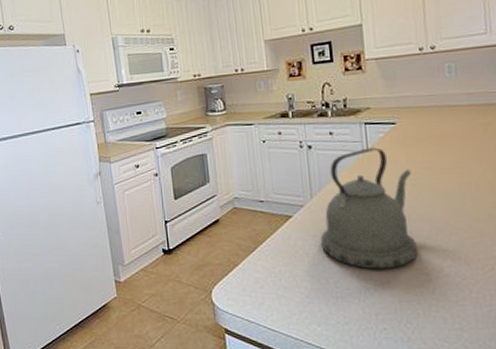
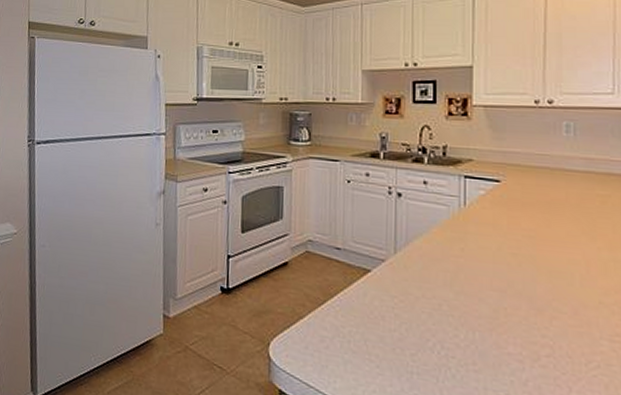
kettle: present [321,147,419,270] -> none [401,204,513,349]

